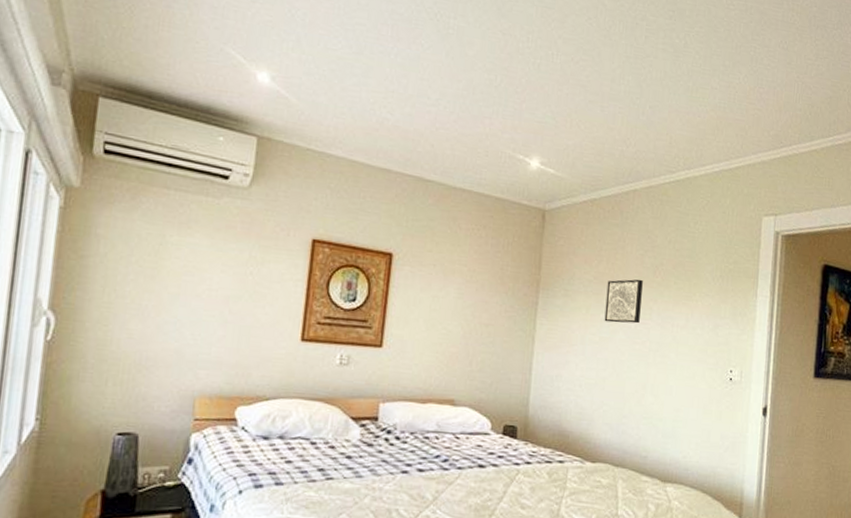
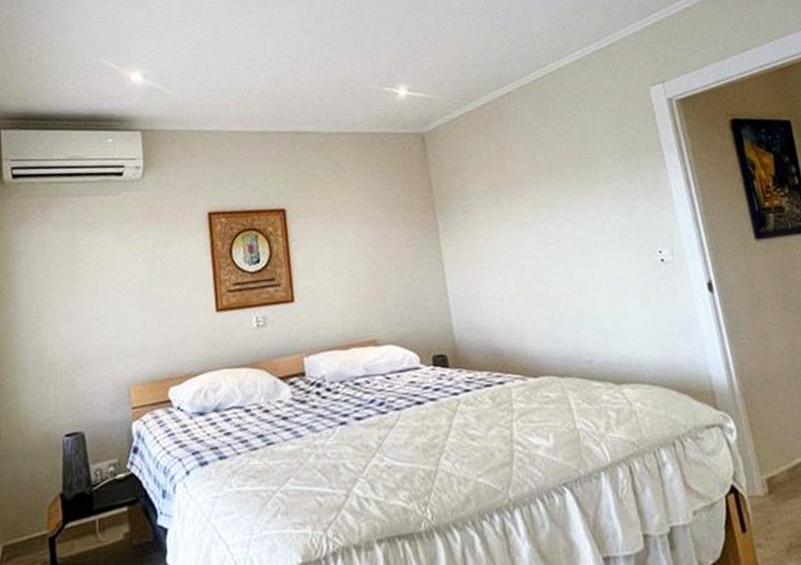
wall art: present [604,279,643,324] -> none [503,178,548,229]

